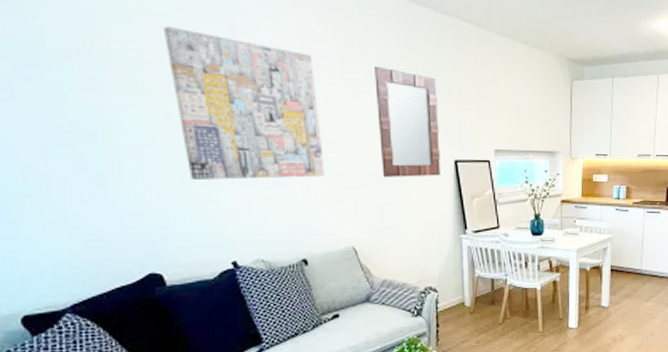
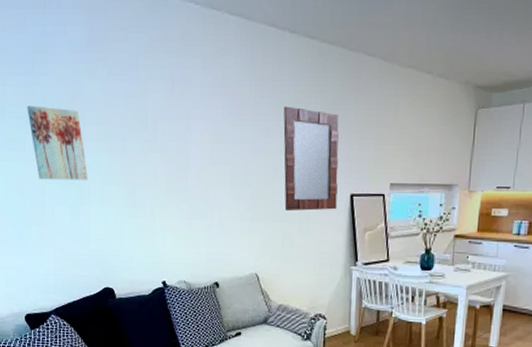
wall art: none [14,43,116,141] -> present [27,105,88,181]
wall art: present [163,25,325,180] -> none [122,82,237,212]

